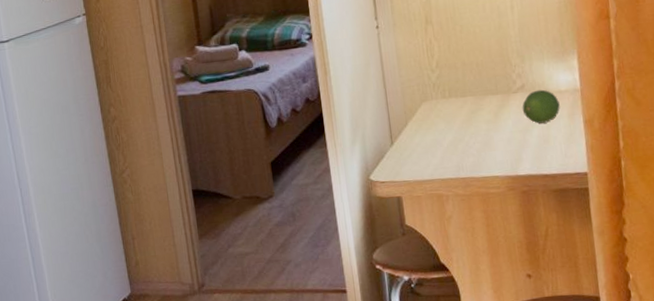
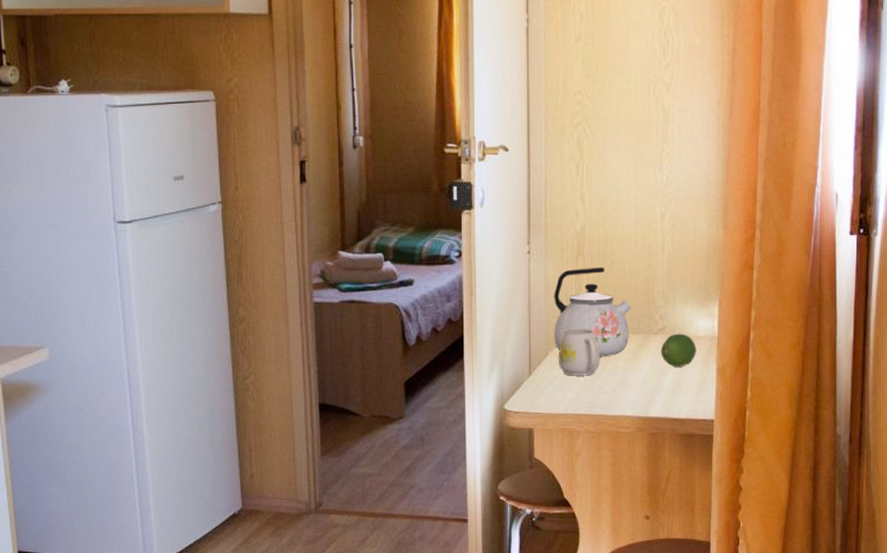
kettle: none [407,33,488,121] -> present [554,267,631,357]
mug: none [418,94,461,142] -> present [558,328,600,376]

